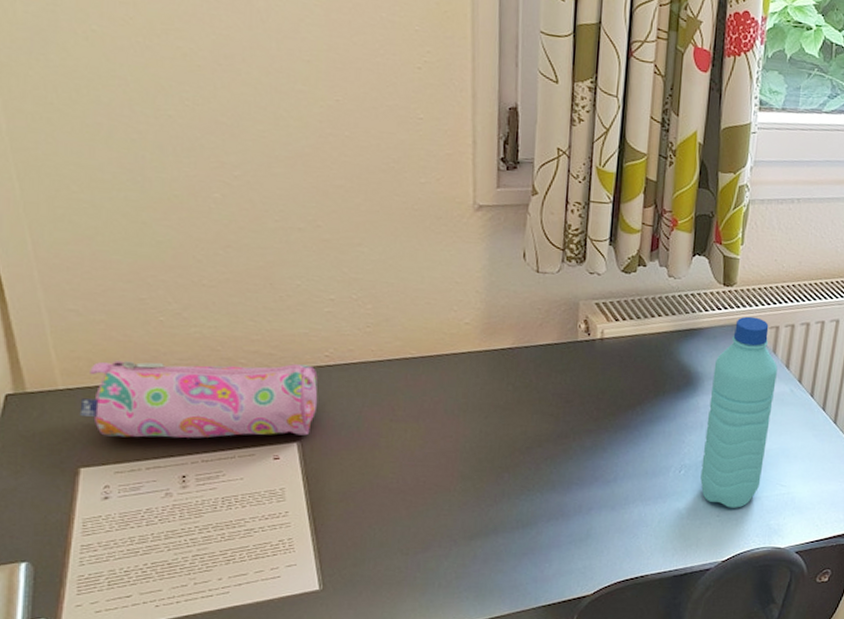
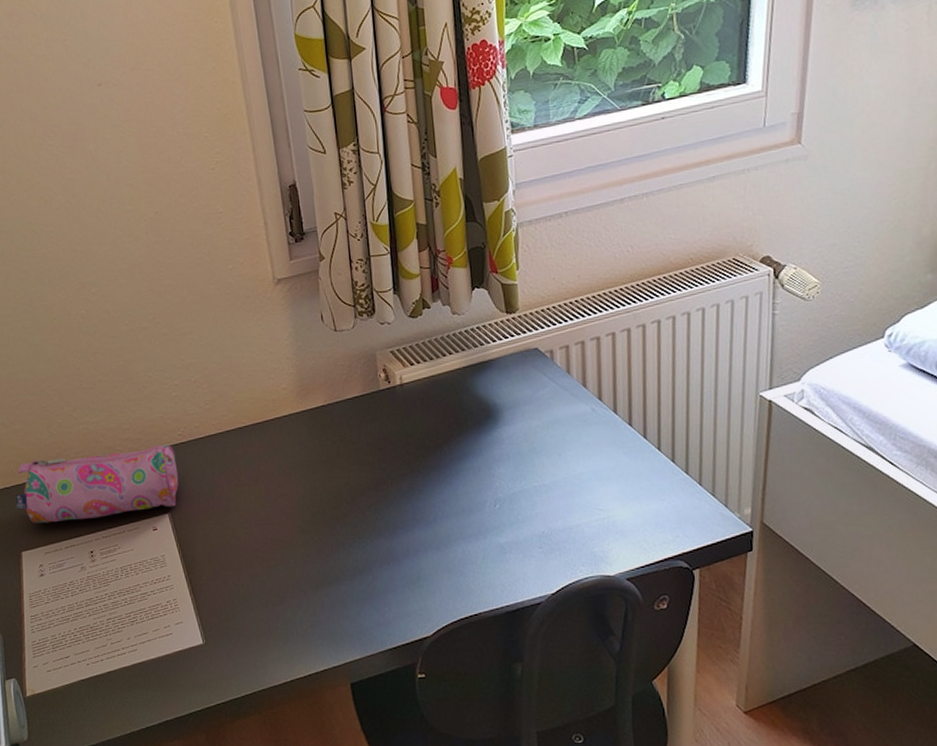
water bottle: present [700,316,778,508] -> none [510,339,577,538]

